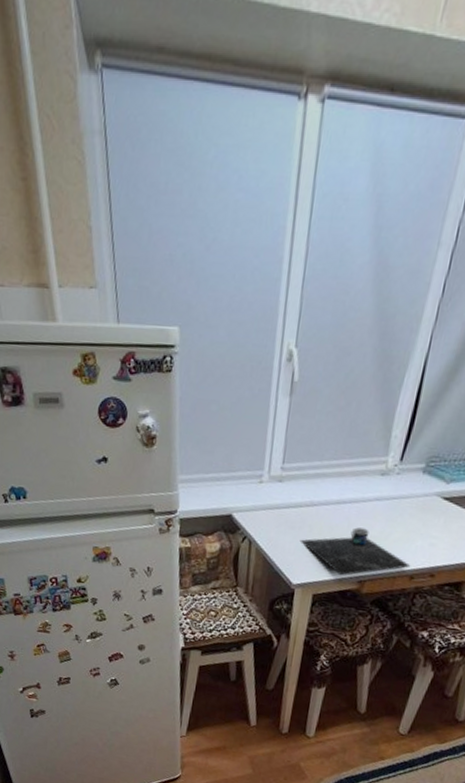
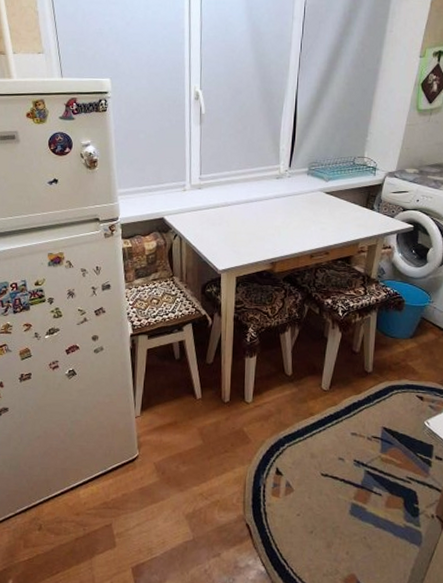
place setting: present [299,527,411,576] -> none [220,220,310,260]

